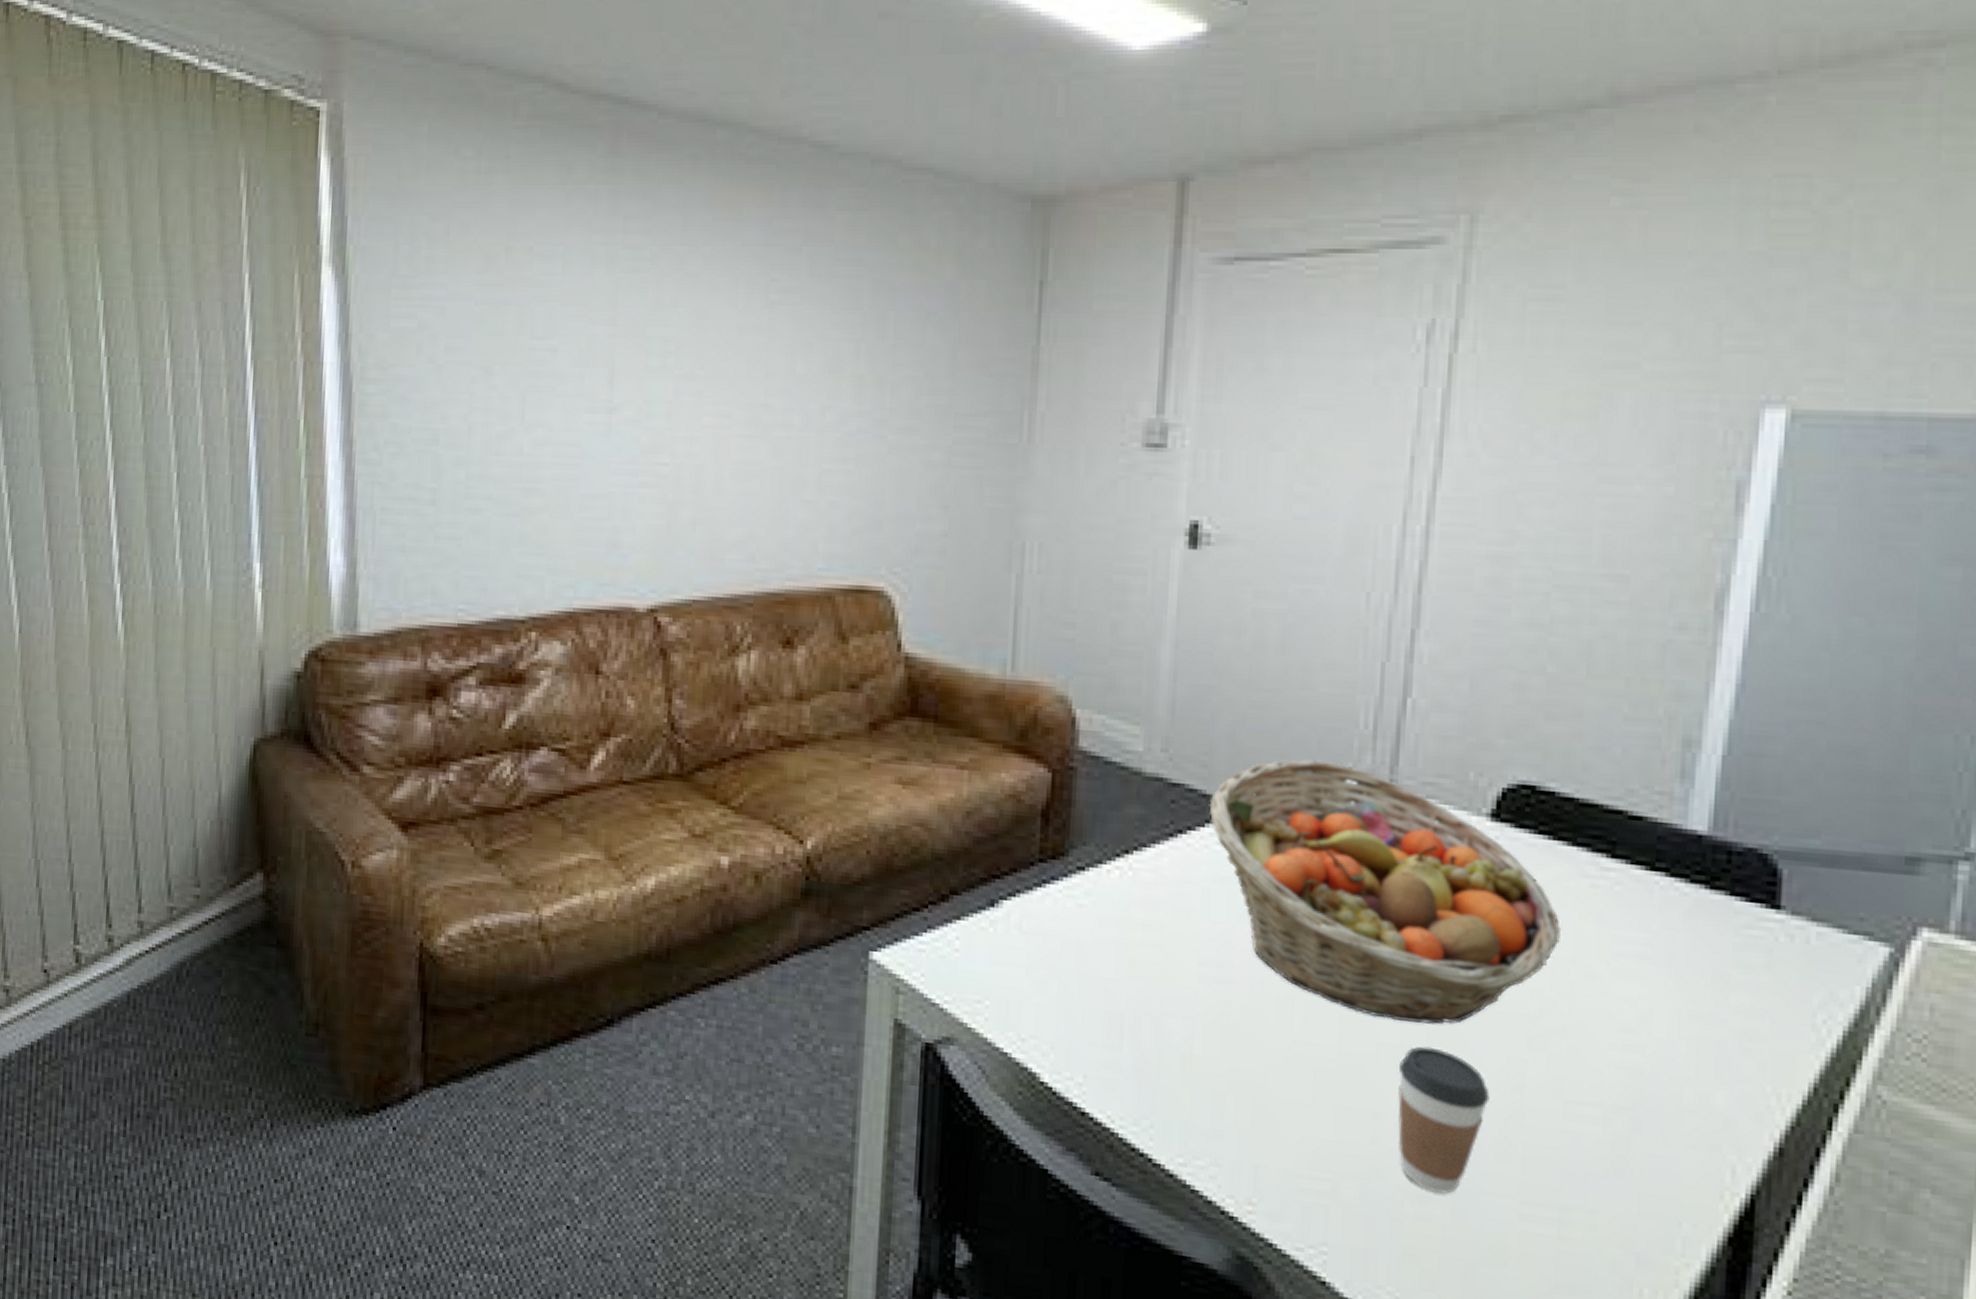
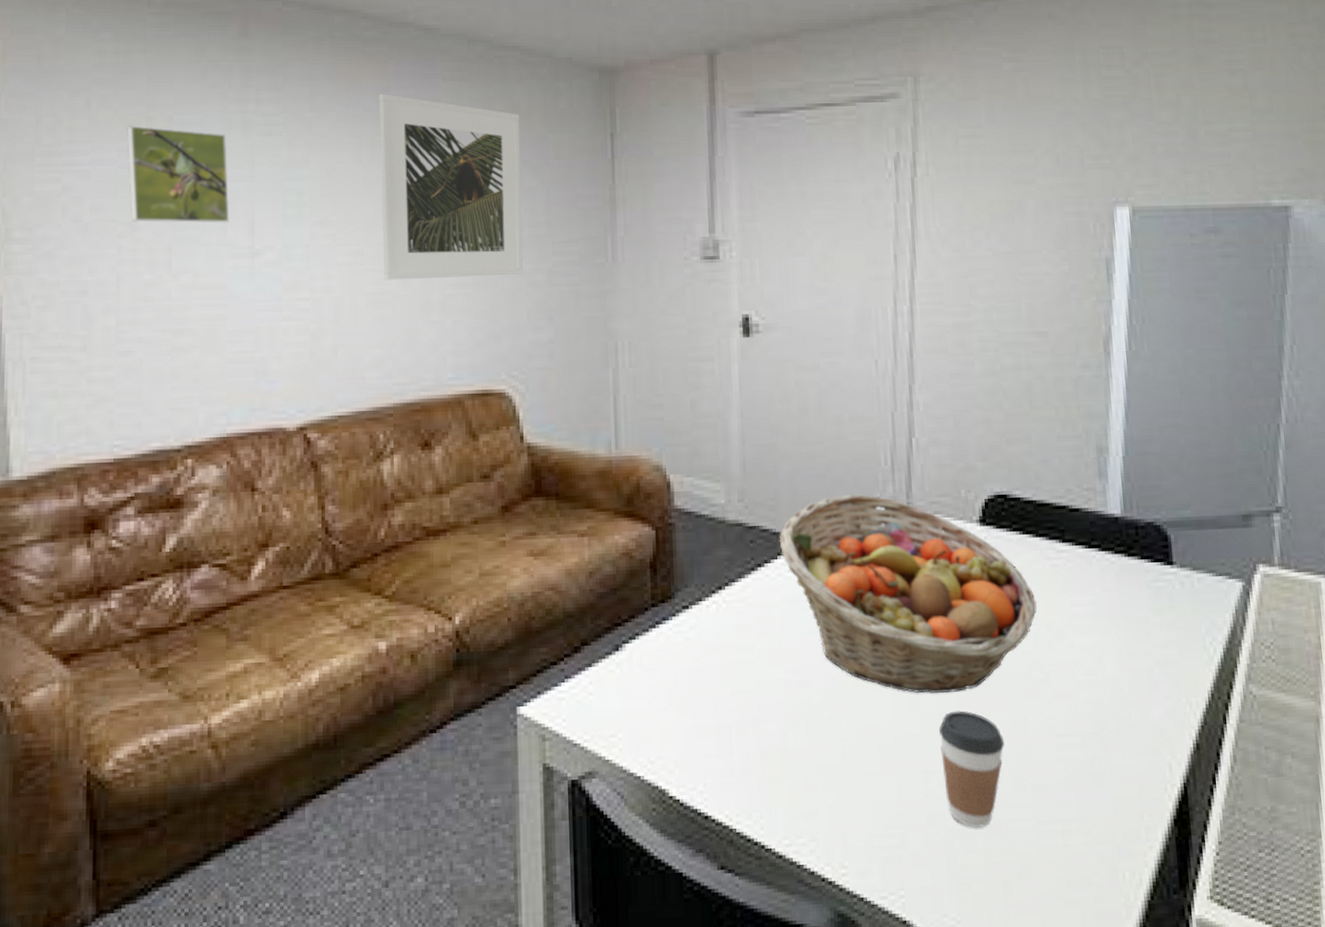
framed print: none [484,256,590,372] -> present [127,125,230,224]
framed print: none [753,224,927,451] -> present [378,93,523,280]

